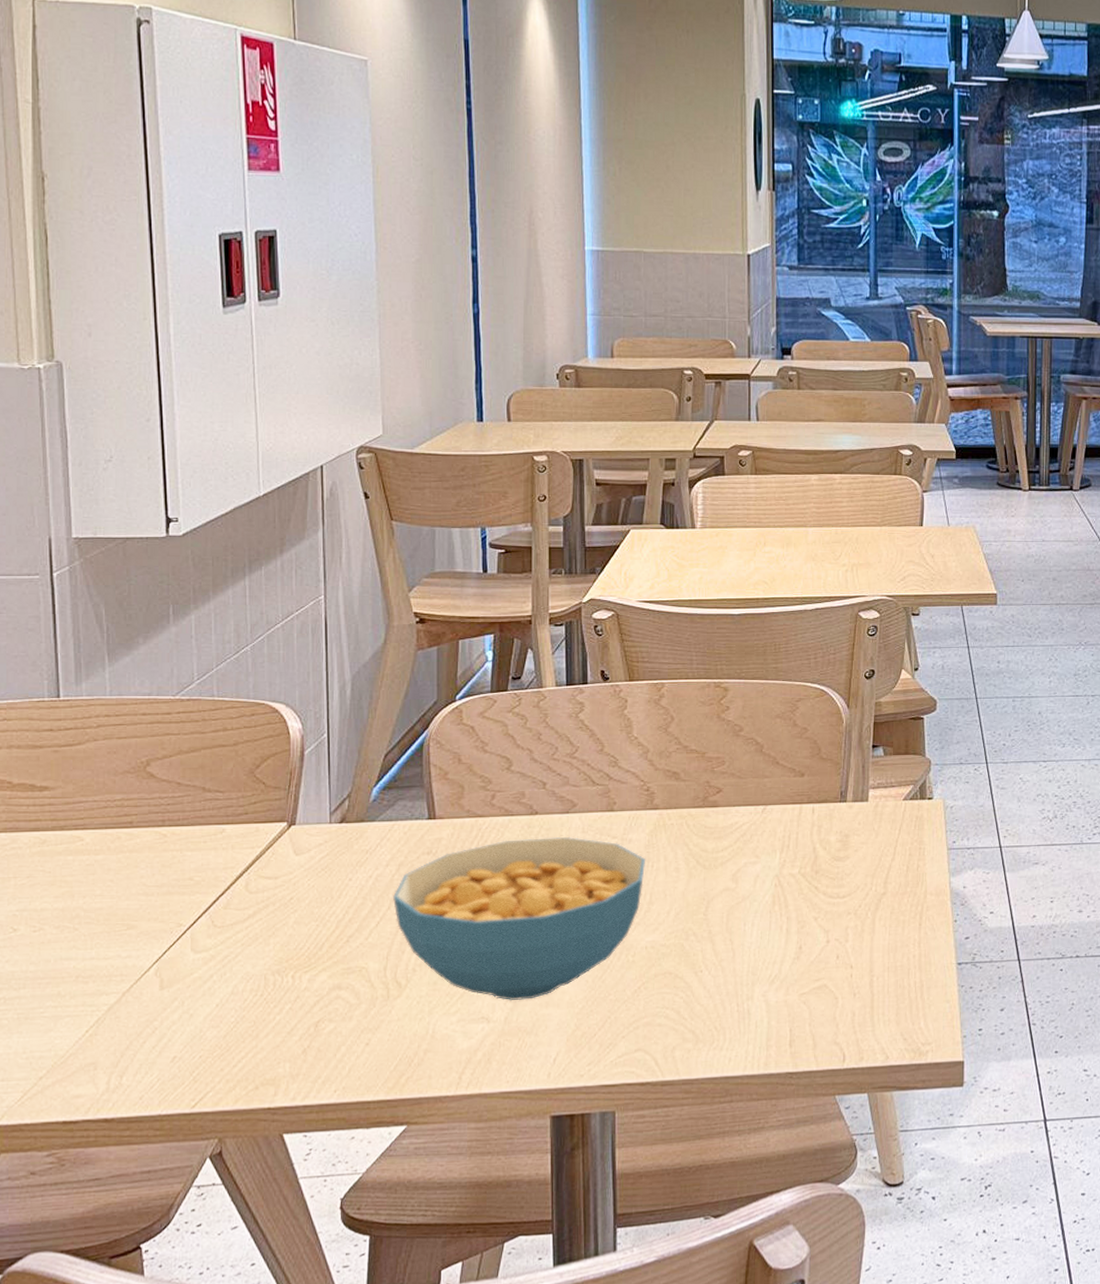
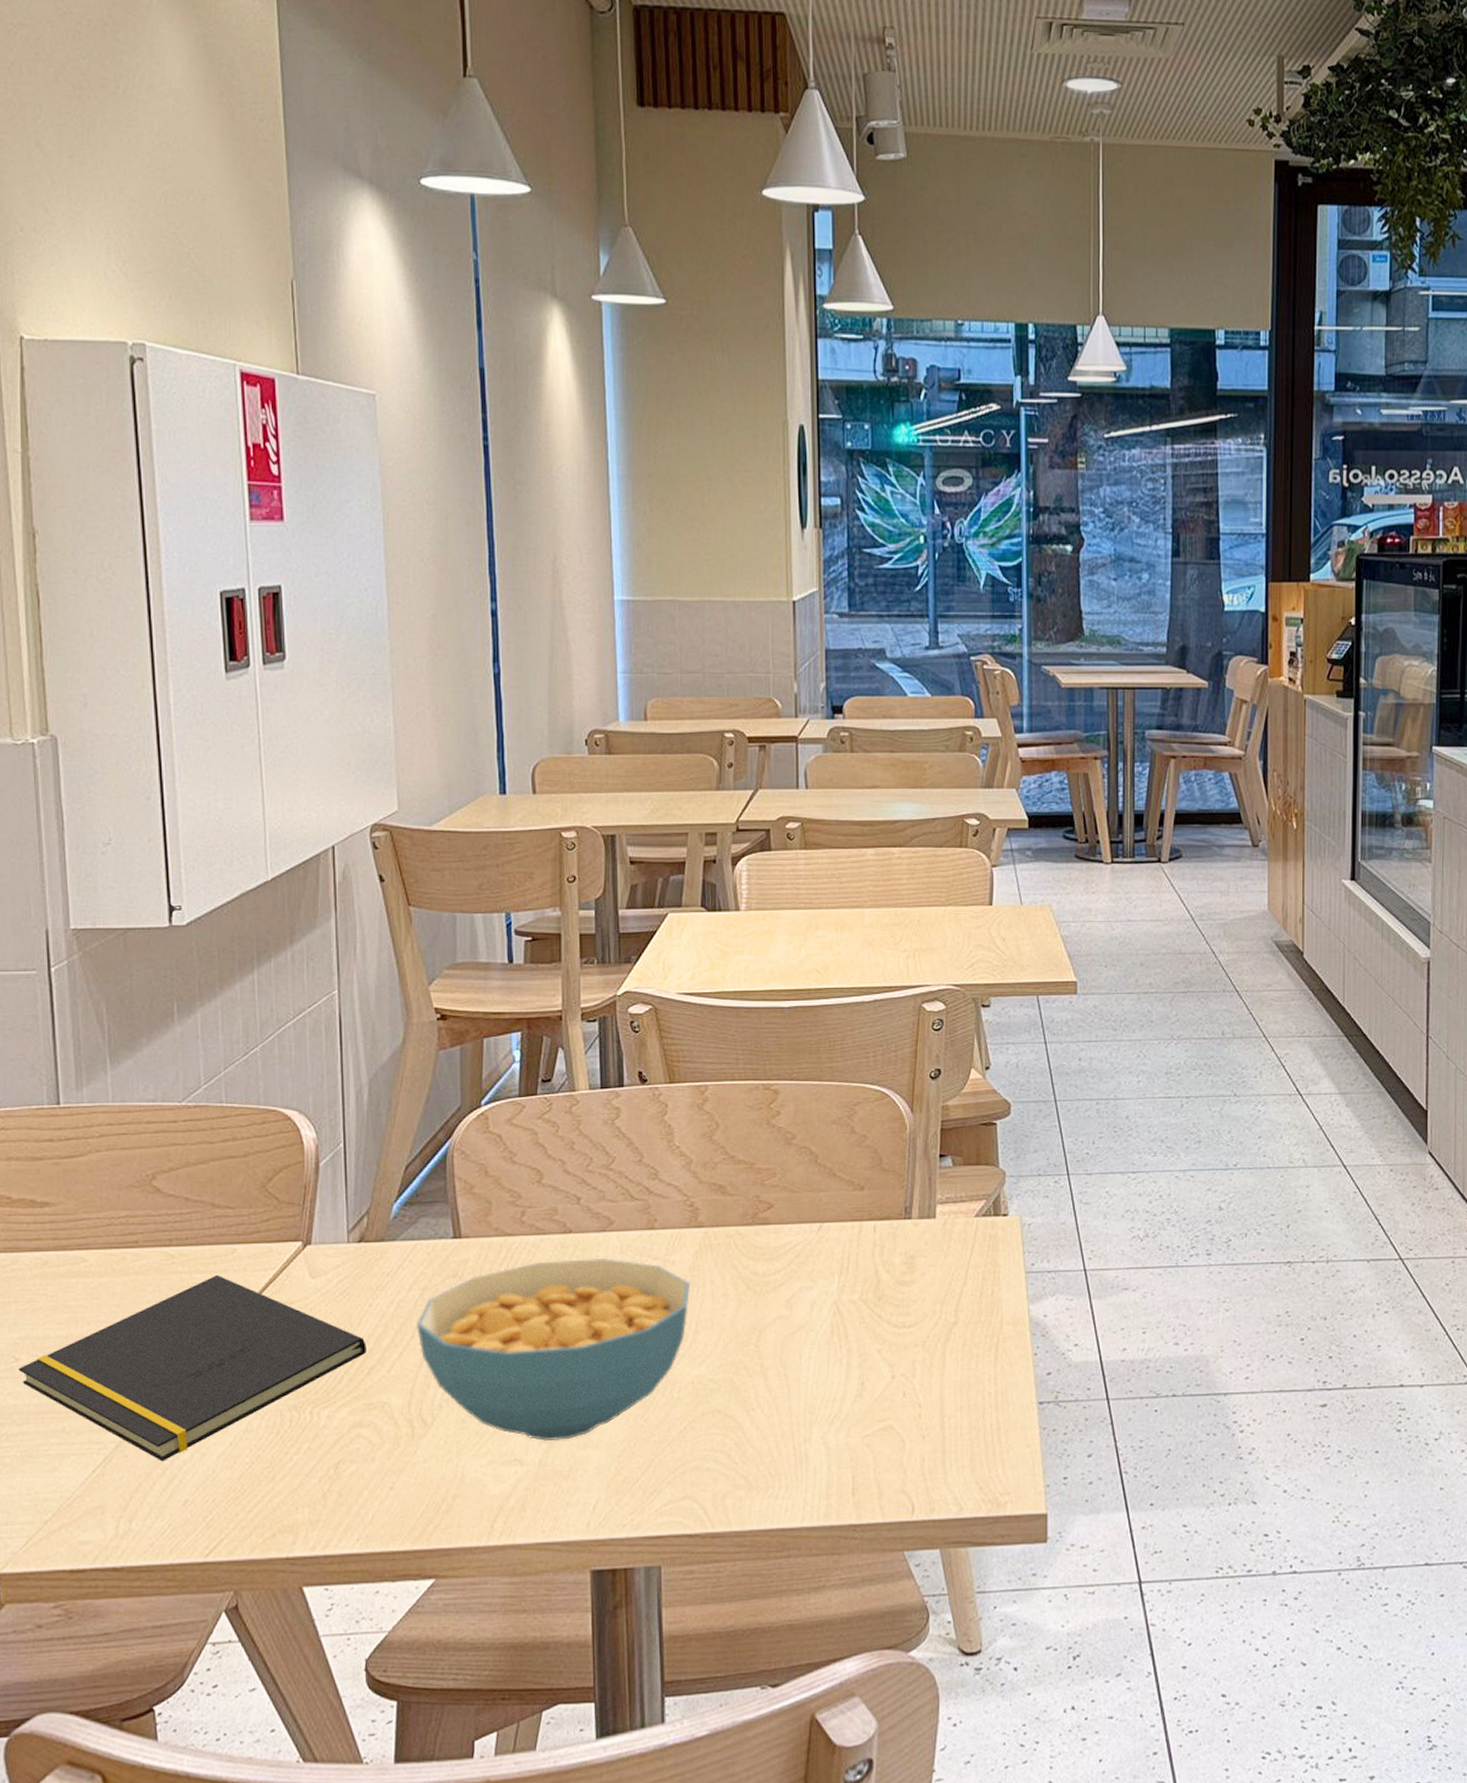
notepad: none [16,852,346,1022] -> present [18,1274,366,1462]

